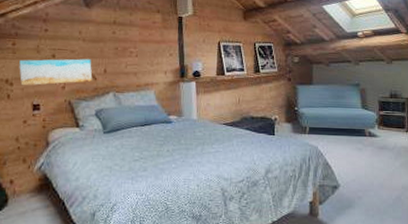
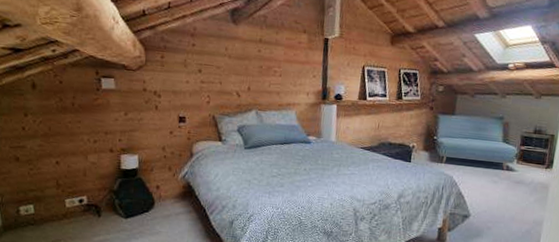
wall art: present [19,59,93,86] -> none [167,72,237,99]

